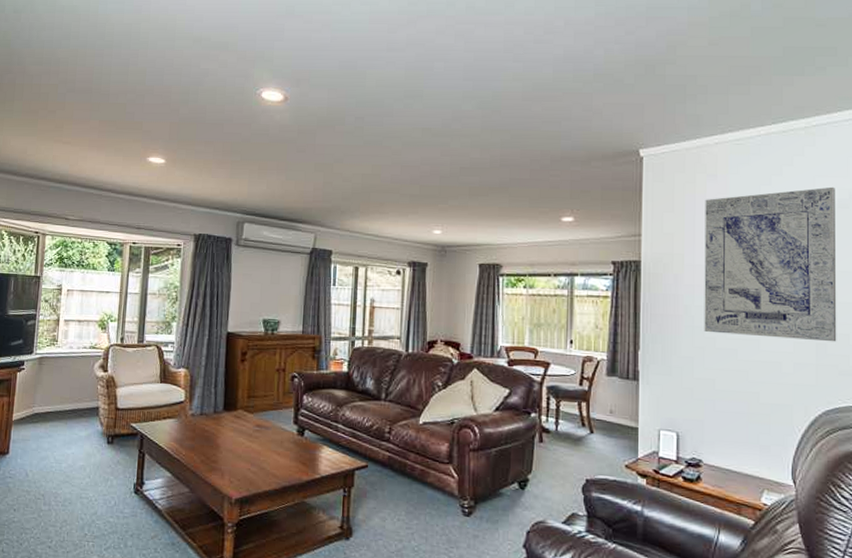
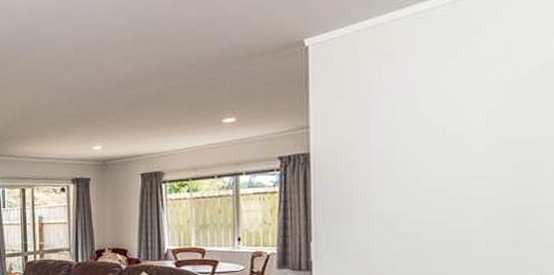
wall art: present [704,186,837,342] -> none [380,49,539,218]

